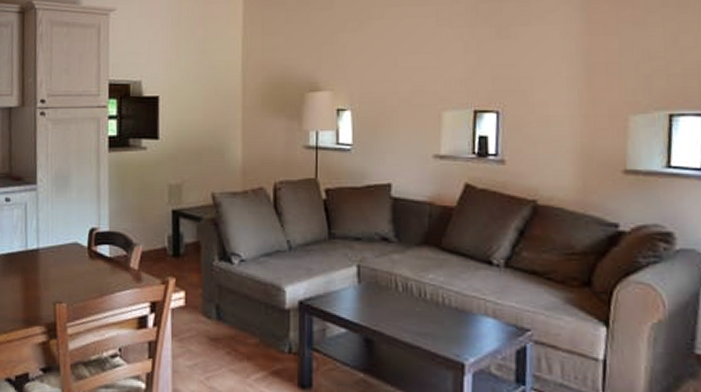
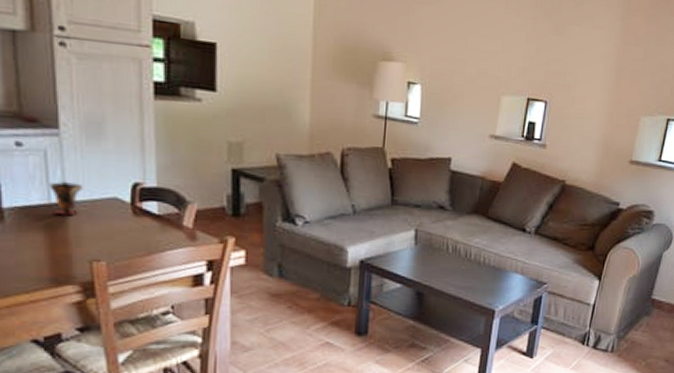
cup: none [27,229,52,261] -> present [49,181,83,216]

